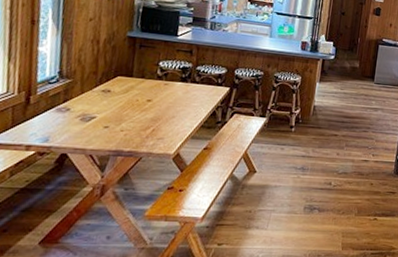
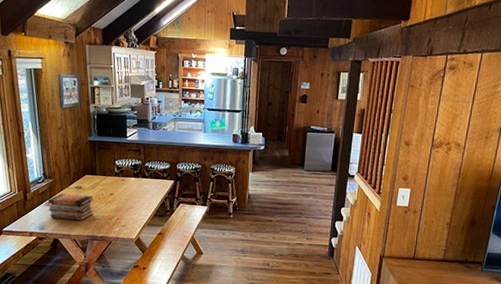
book stack: none [59,98,125,132] -> present [48,194,93,221]

